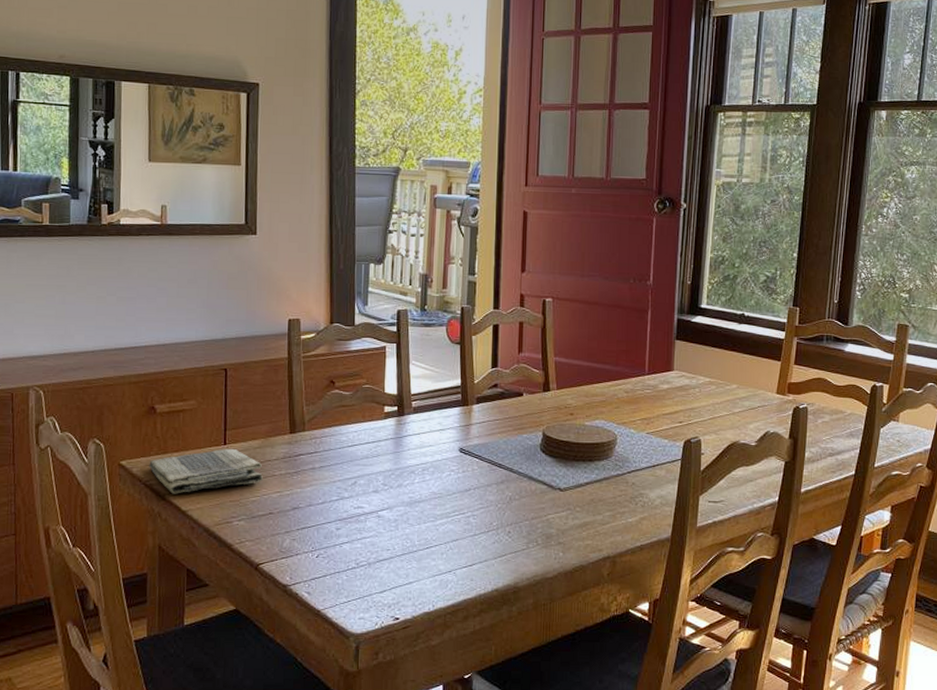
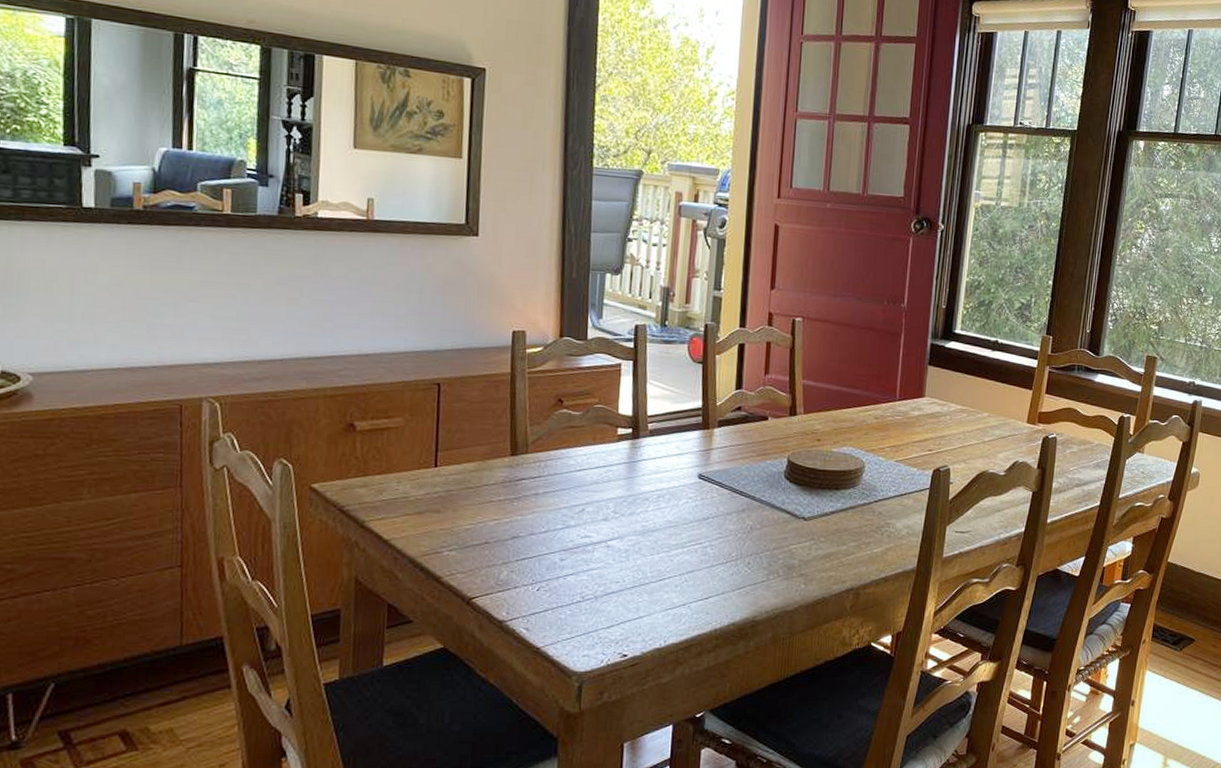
dish towel: present [149,448,263,494] -> none [346,471,479,521]

